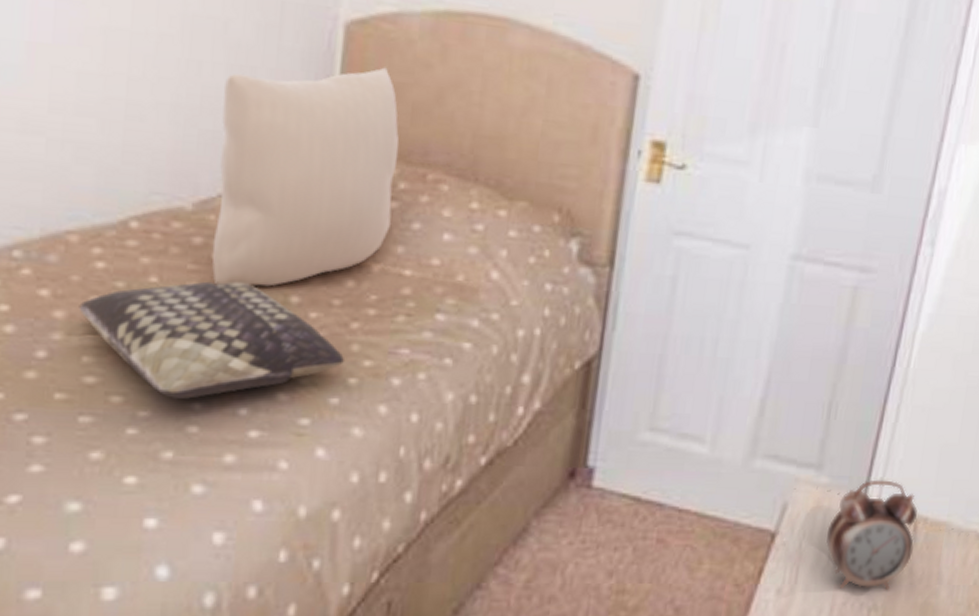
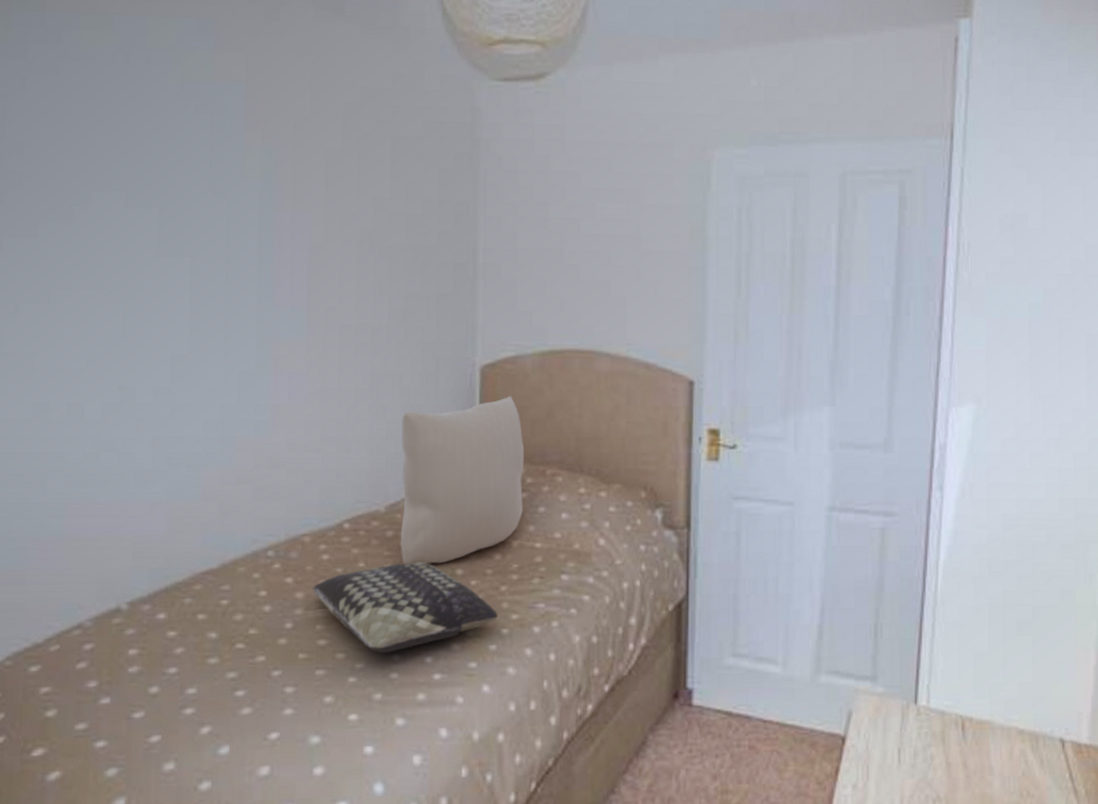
alarm clock: present [826,479,918,590] -> none [888,687,964,783]

